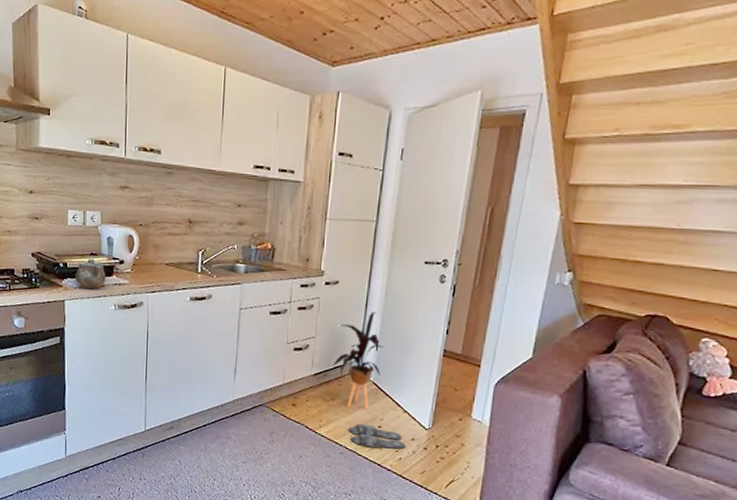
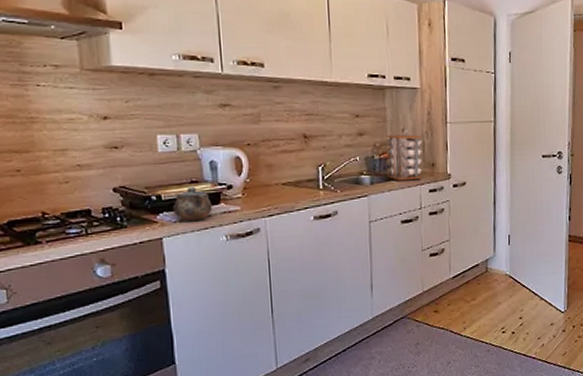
spice rack: none [260,220,300,274] -> present [386,128,423,181]
house plant: present [332,311,385,410] -> none [469,208,516,305]
slippers: present [349,423,406,450] -> none [492,317,546,341]

